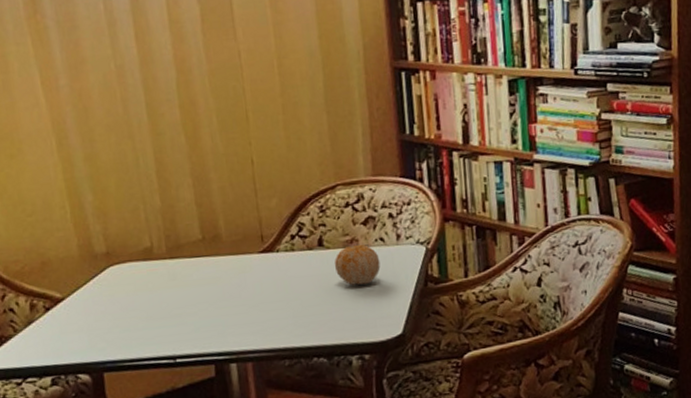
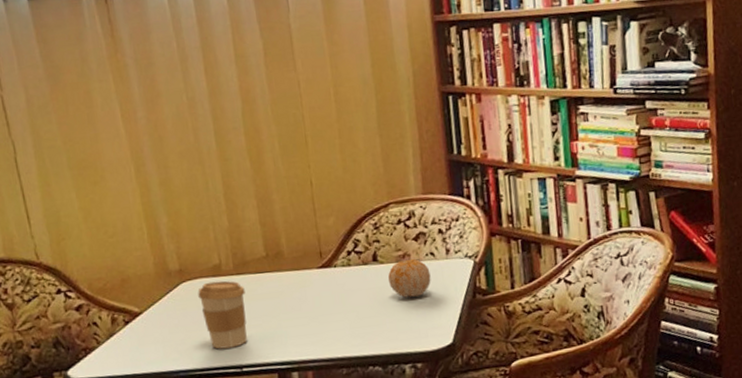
coffee cup: none [127,265,181,339] -> present [198,280,247,349]

